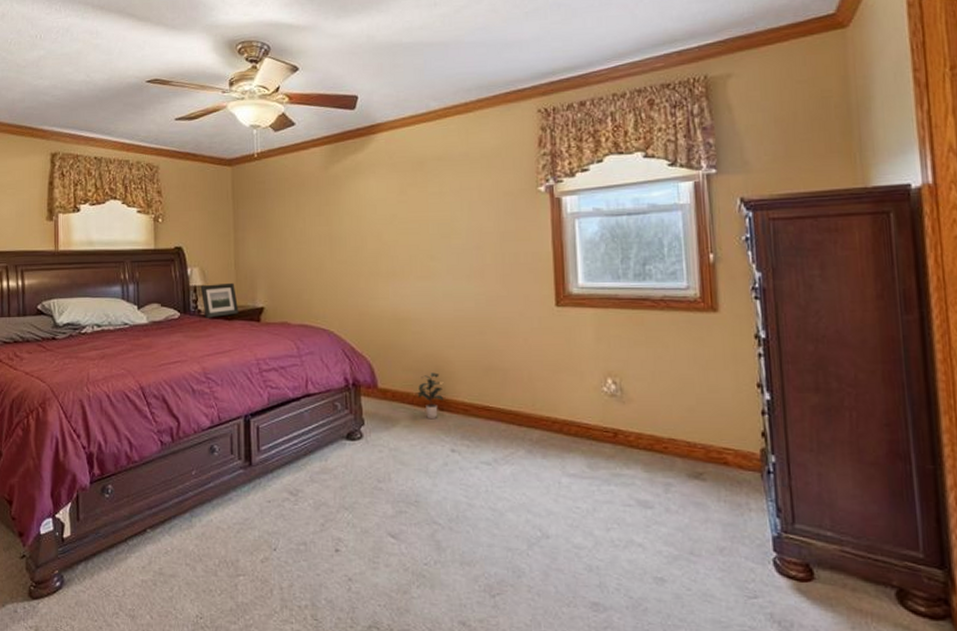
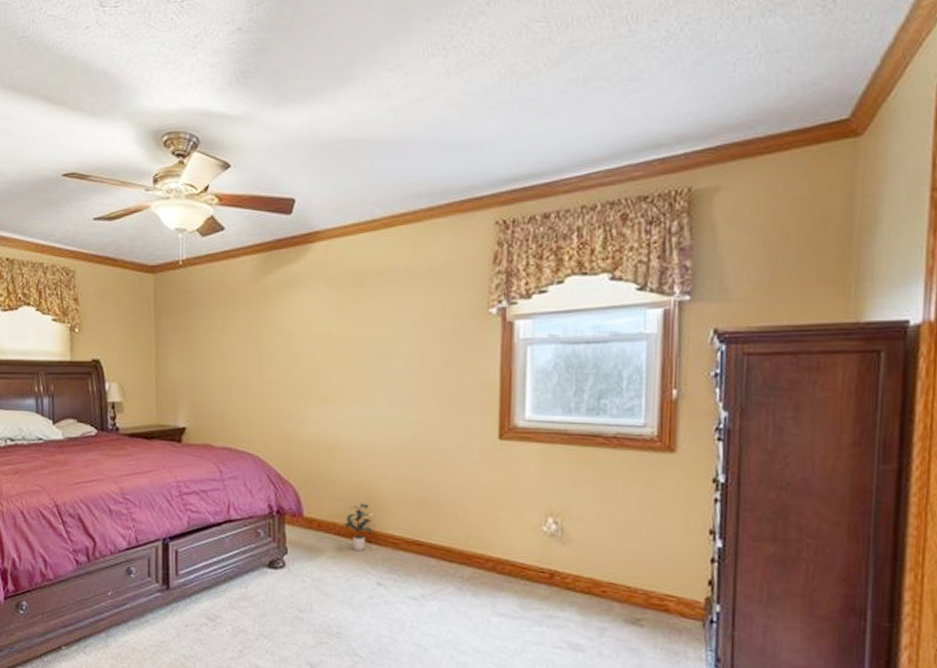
picture frame: present [200,282,239,318] -> none [119,400,160,437]

